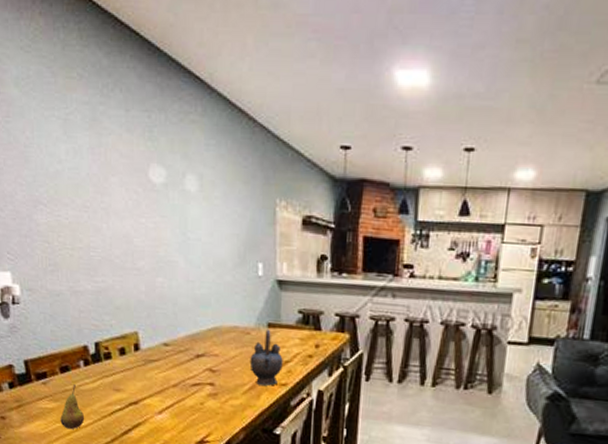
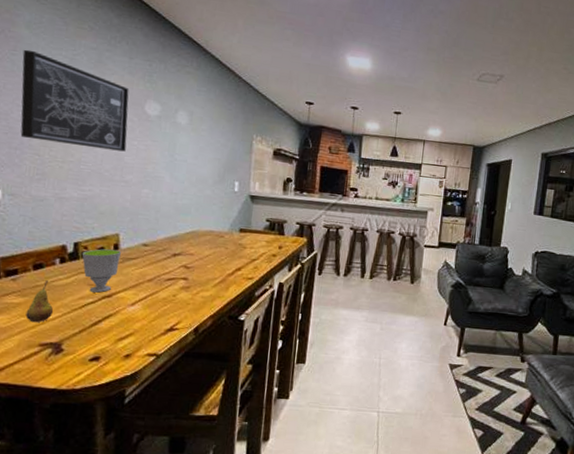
wall art: none [16,114,134,232] -> present [20,49,129,152]
cup: none [103,349,143,399] -> present [81,249,122,293]
teapot: present [249,329,283,386] -> none [221,233,251,280]

